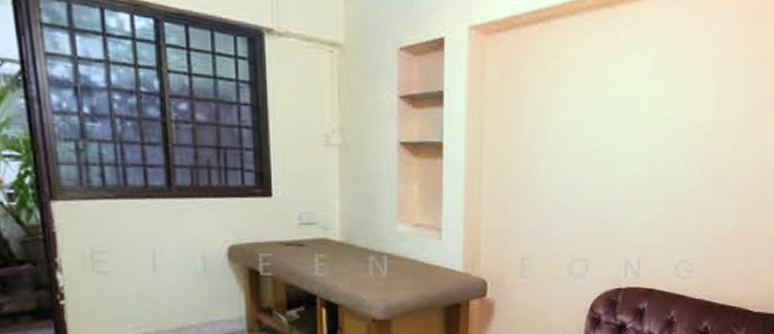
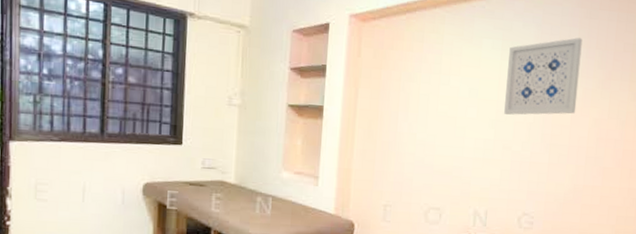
wall art: none [657,49,748,145] -> present [504,37,583,115]

